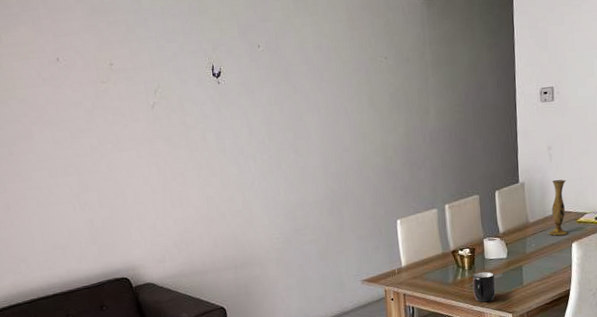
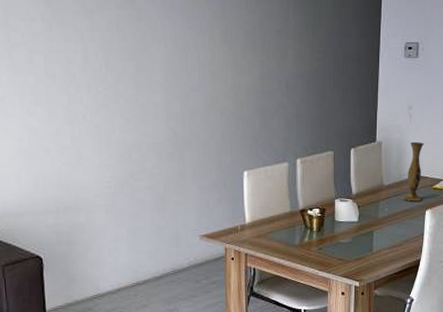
mug: present [472,271,496,302] -> none [320,234,344,268]

